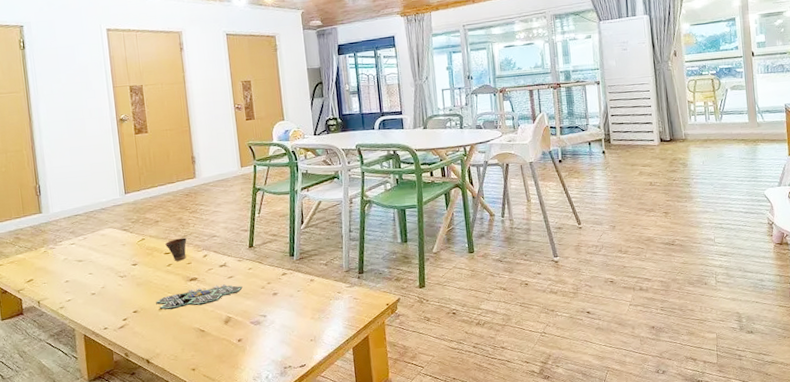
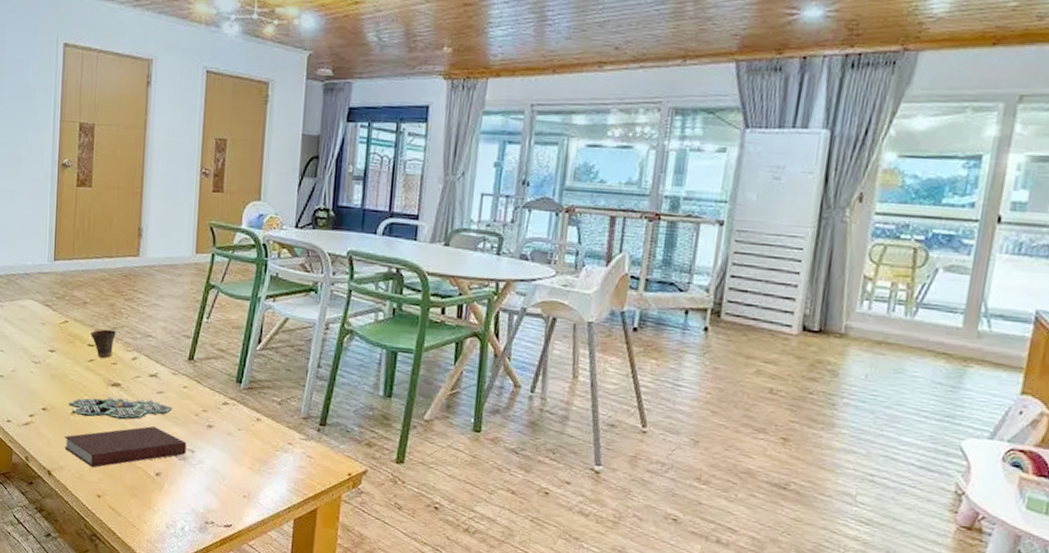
notebook: none [157,303,260,349] -> present [64,425,187,468]

